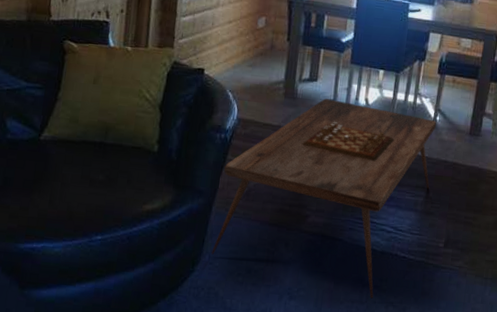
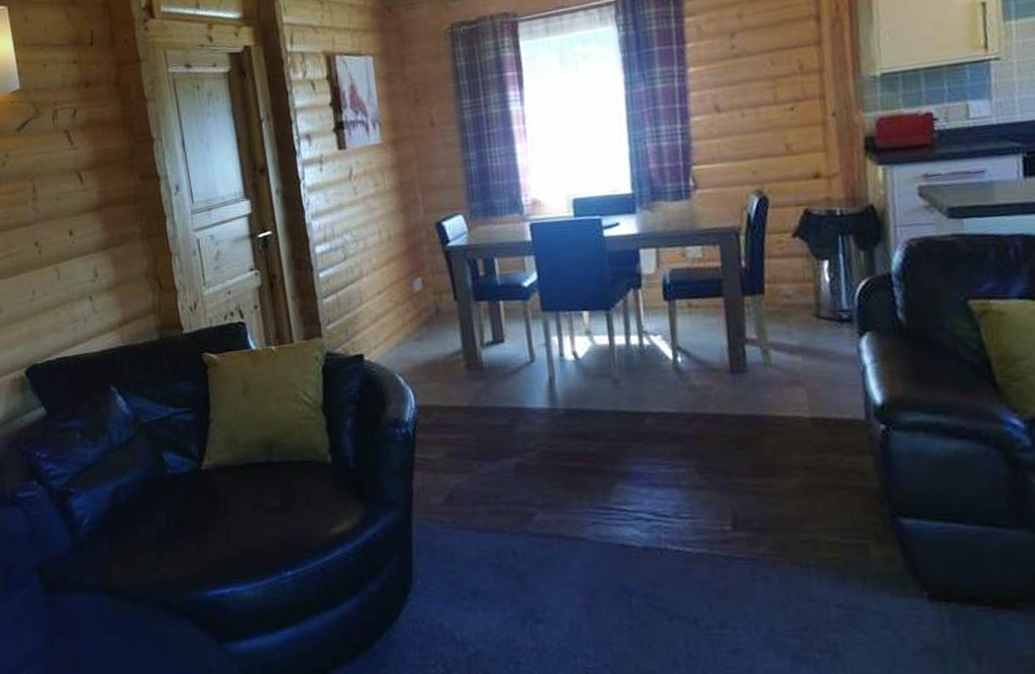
coffee table: present [212,98,436,299] -> none [415,361,691,611]

